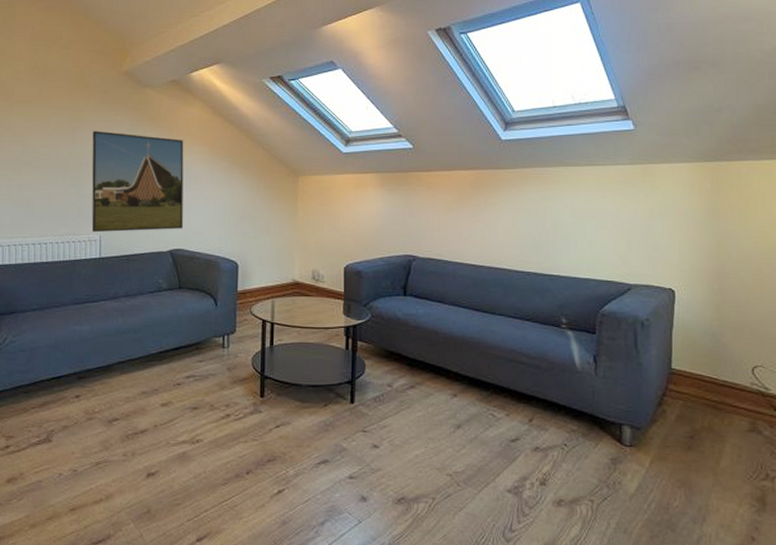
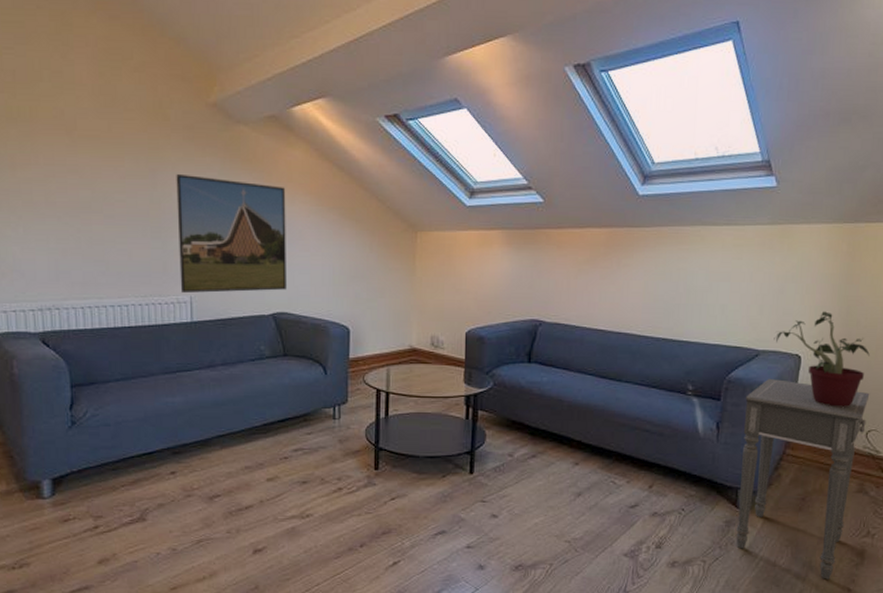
side table: none [621,312,752,526] -> present [736,378,870,580]
potted plant: none [645,246,746,343] -> present [774,311,870,408]

